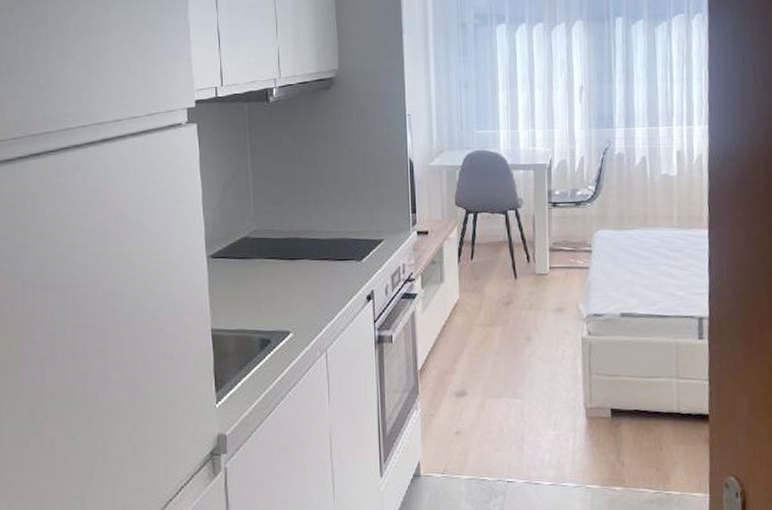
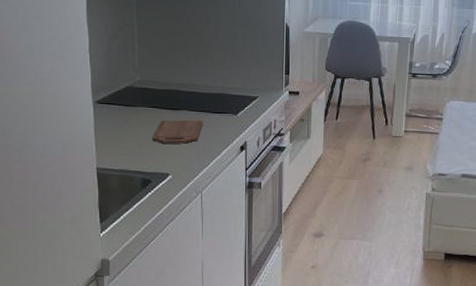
cutting board: none [270,269,325,298] -> present [151,120,203,144]

